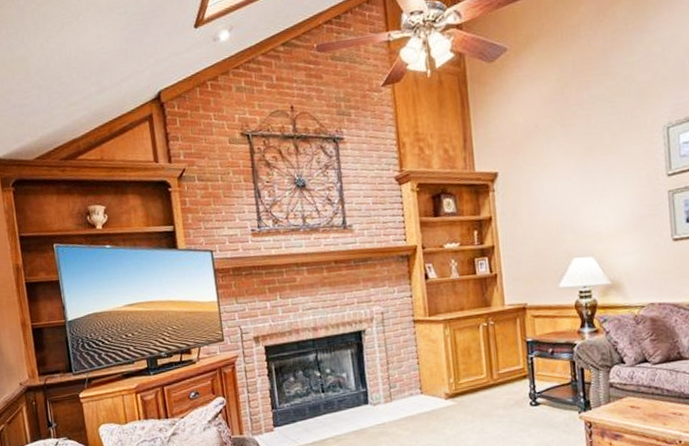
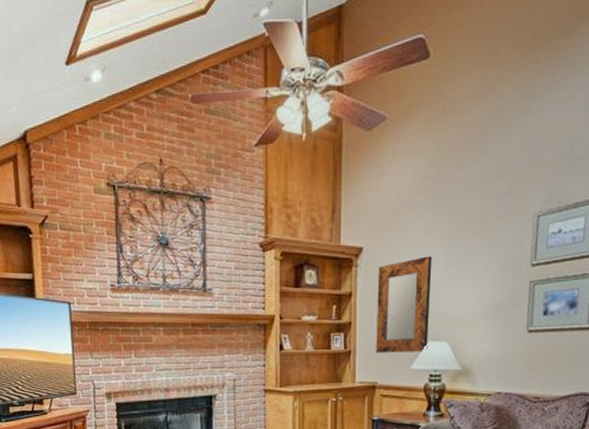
home mirror: none [515,175,574,275] -> present [376,256,433,353]

